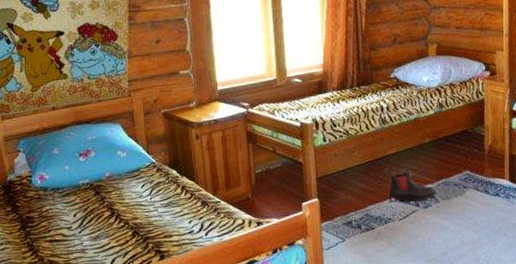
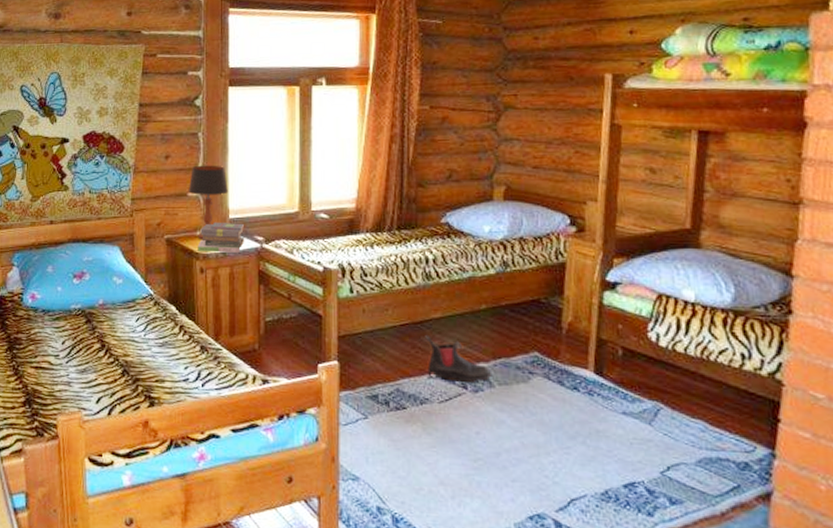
table lamp: none [179,45,215,111] -> present [188,165,228,240]
books: none [192,93,233,122] -> present [198,222,245,253]

